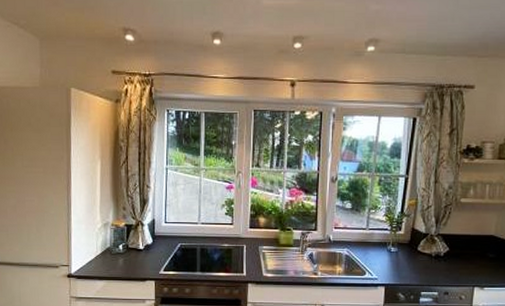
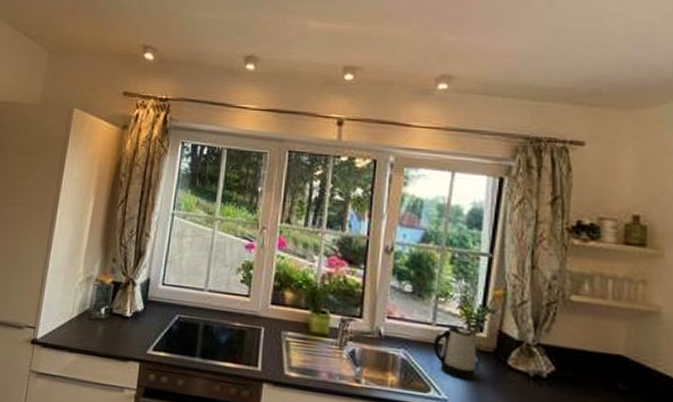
kettle: none [367,229,398,263] -> present [433,326,479,380]

